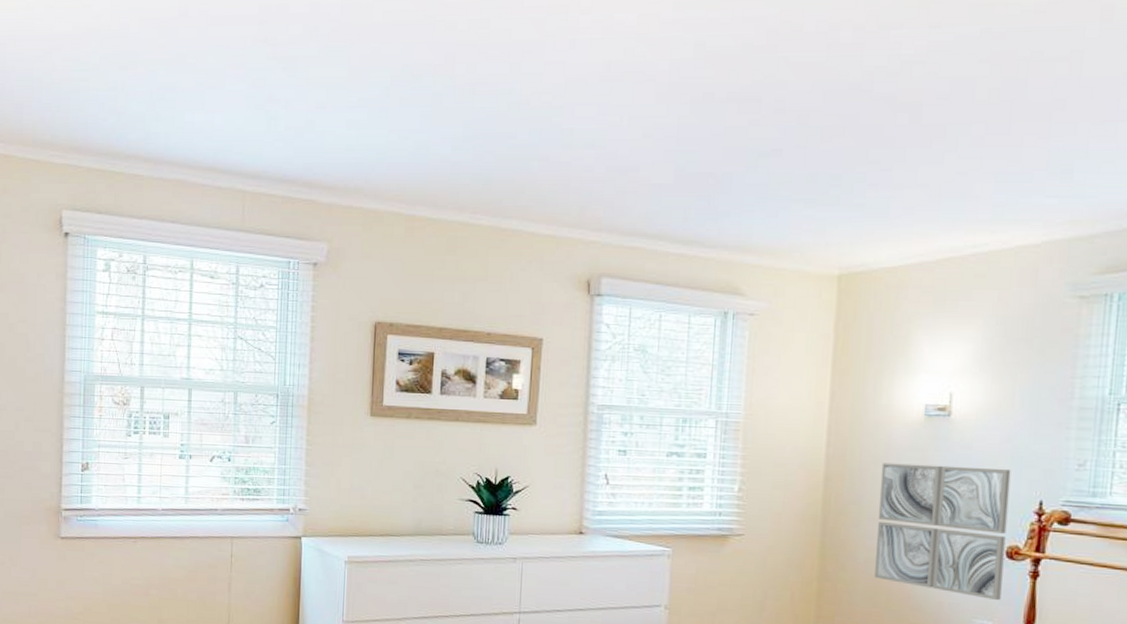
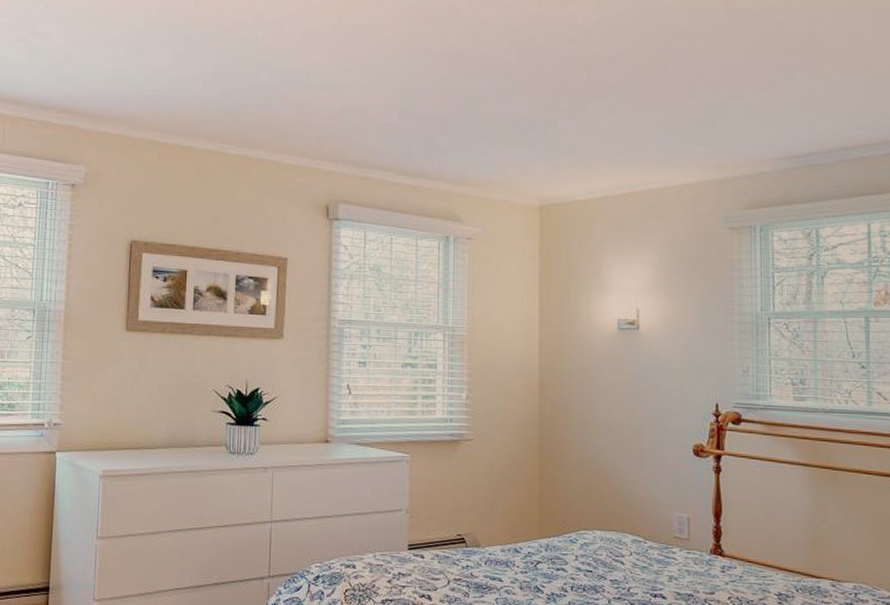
wall art: present [874,463,1011,601] -> none [586,371,692,495]

